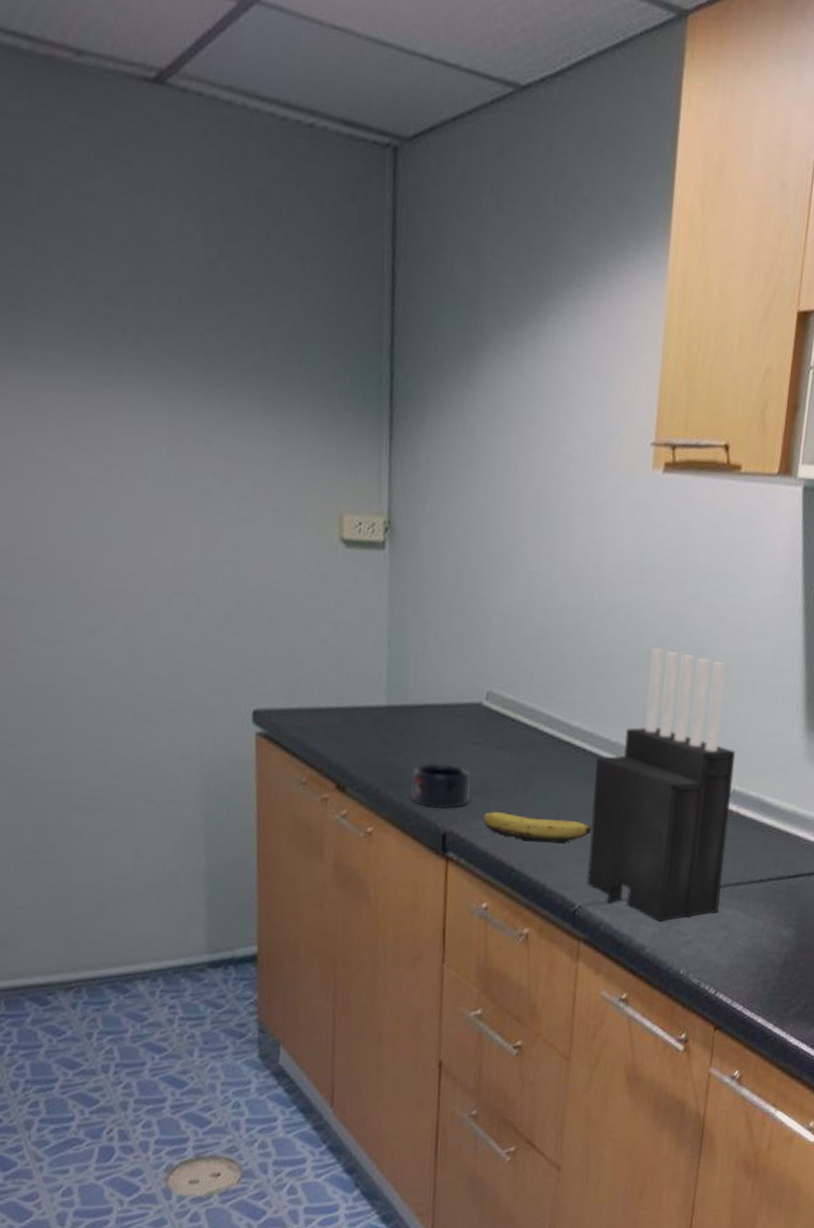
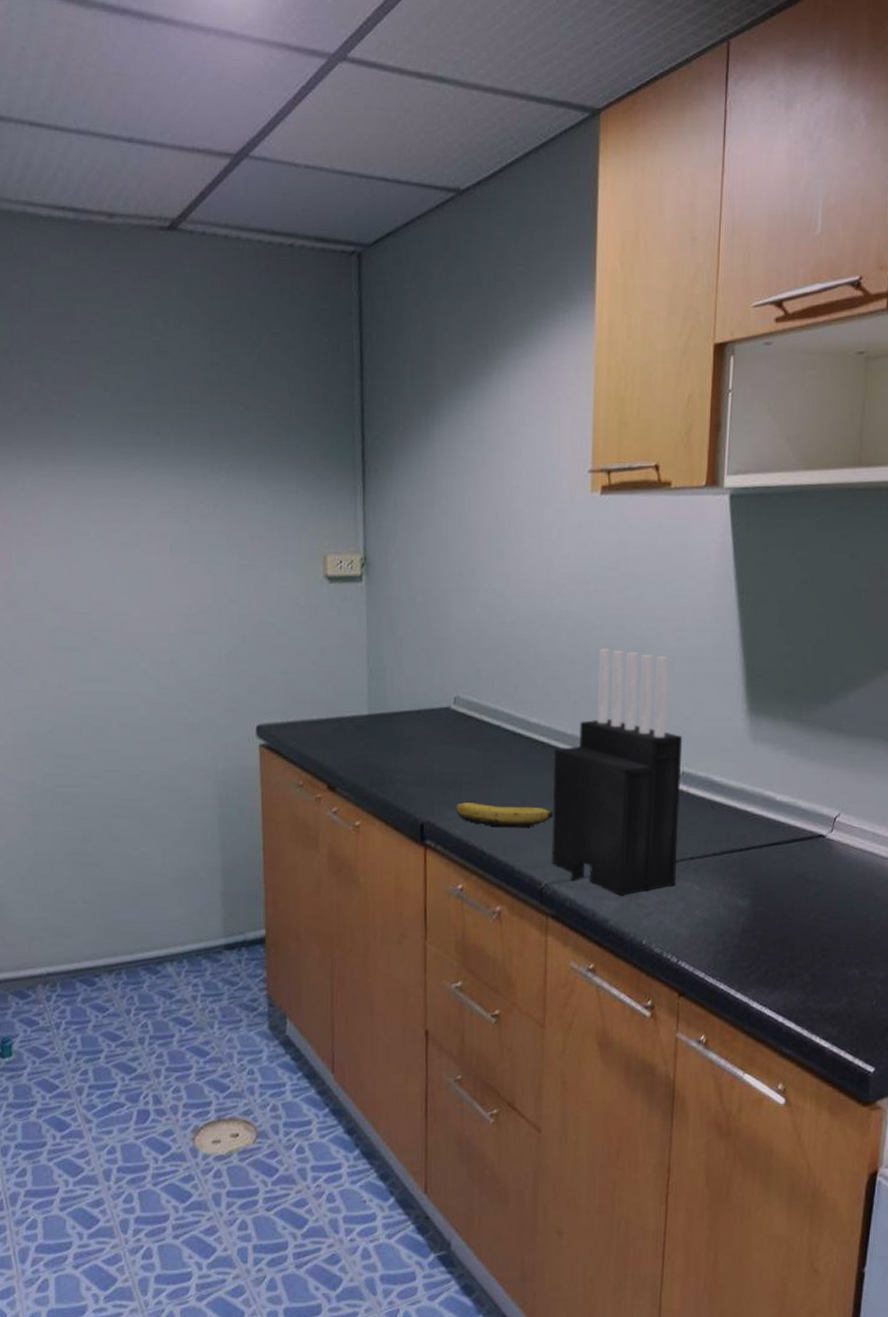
mug: present [411,763,471,810] -> none [391,762,443,803]

